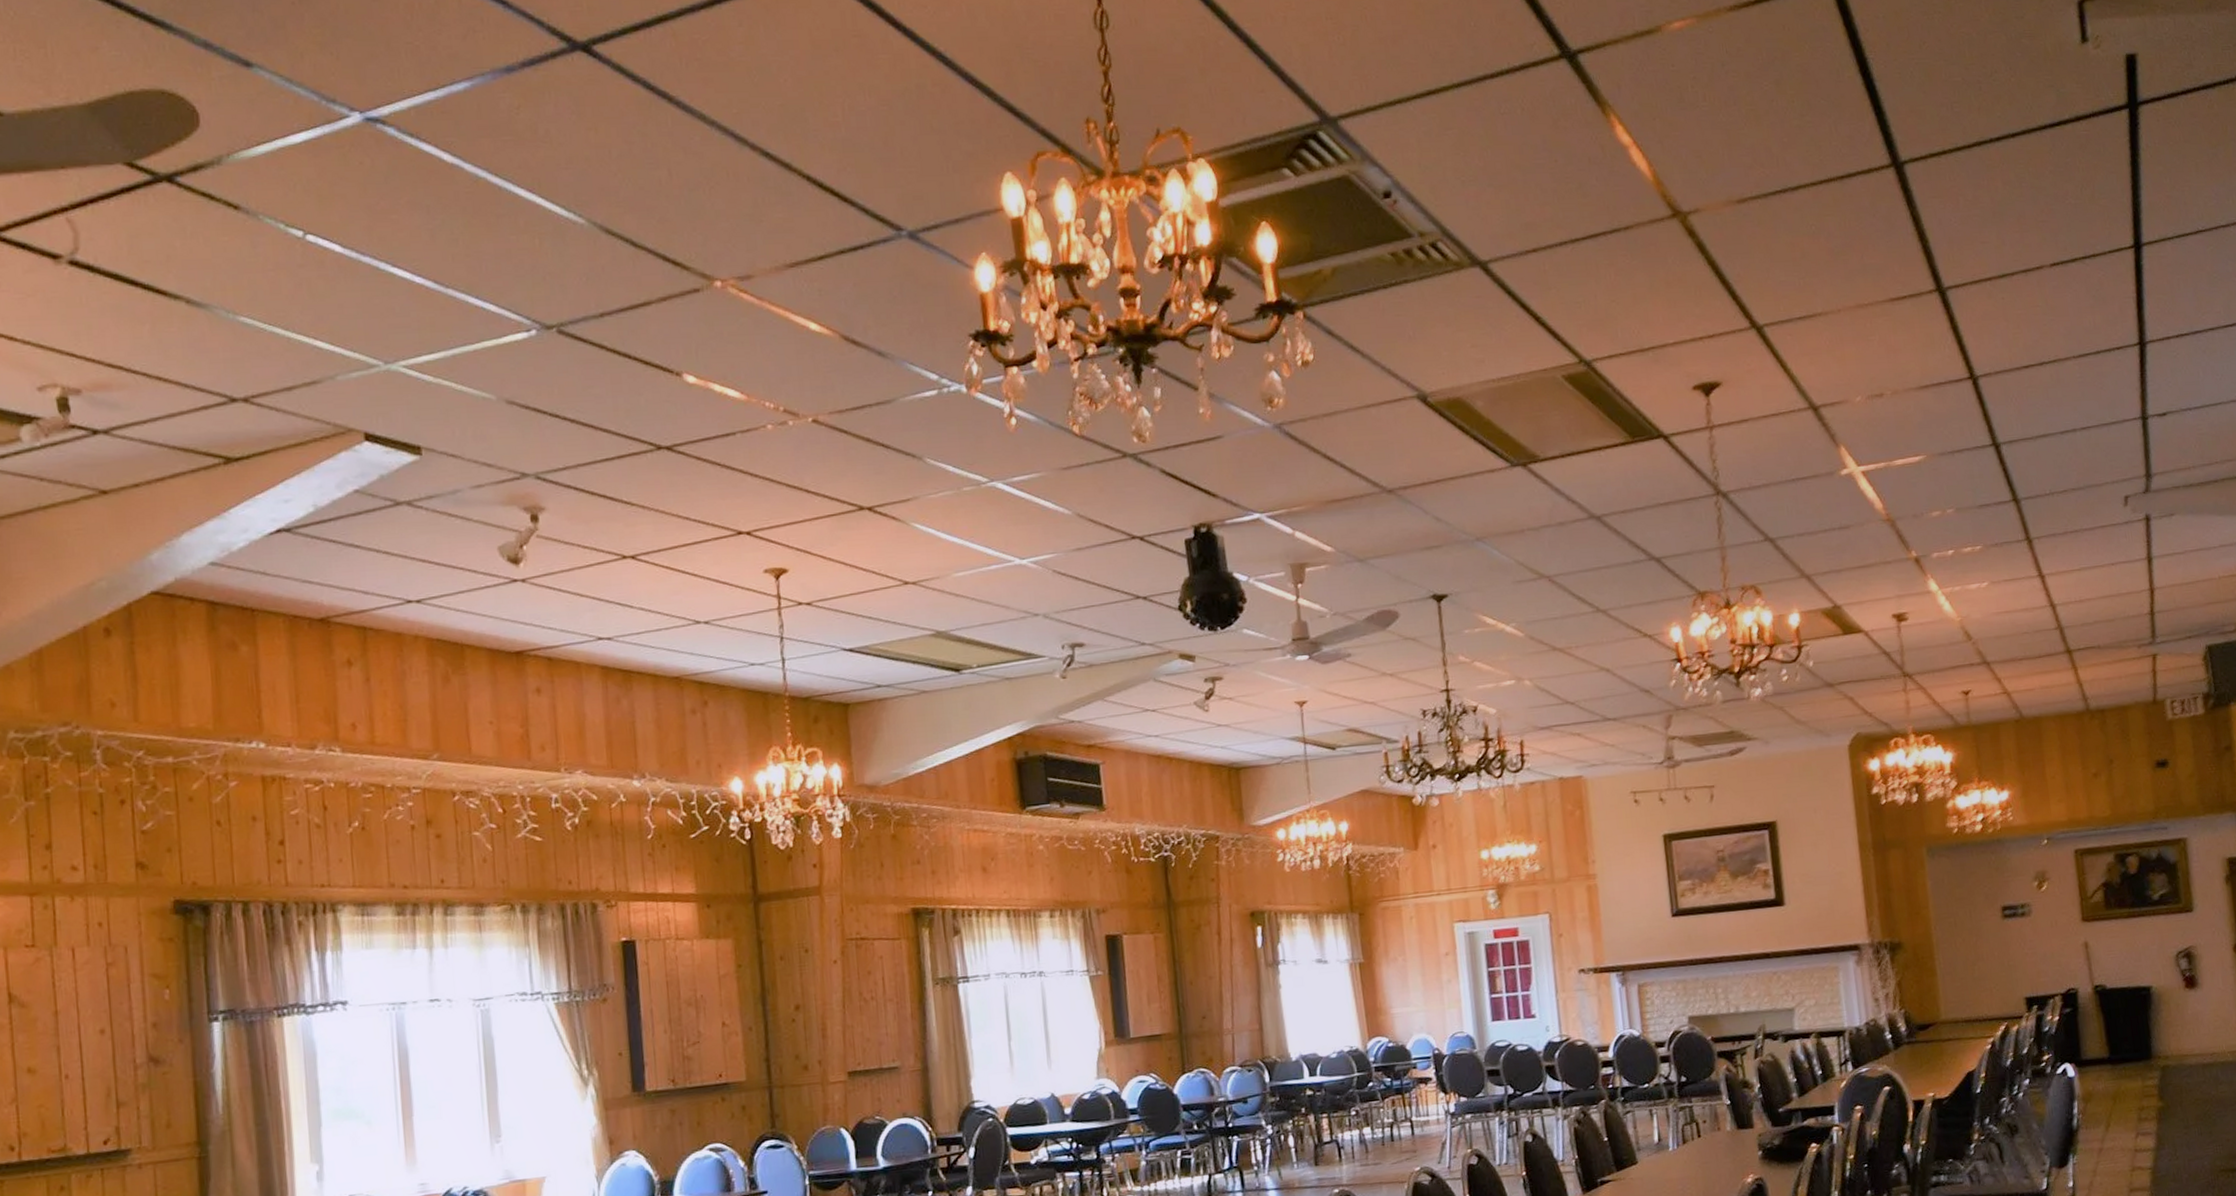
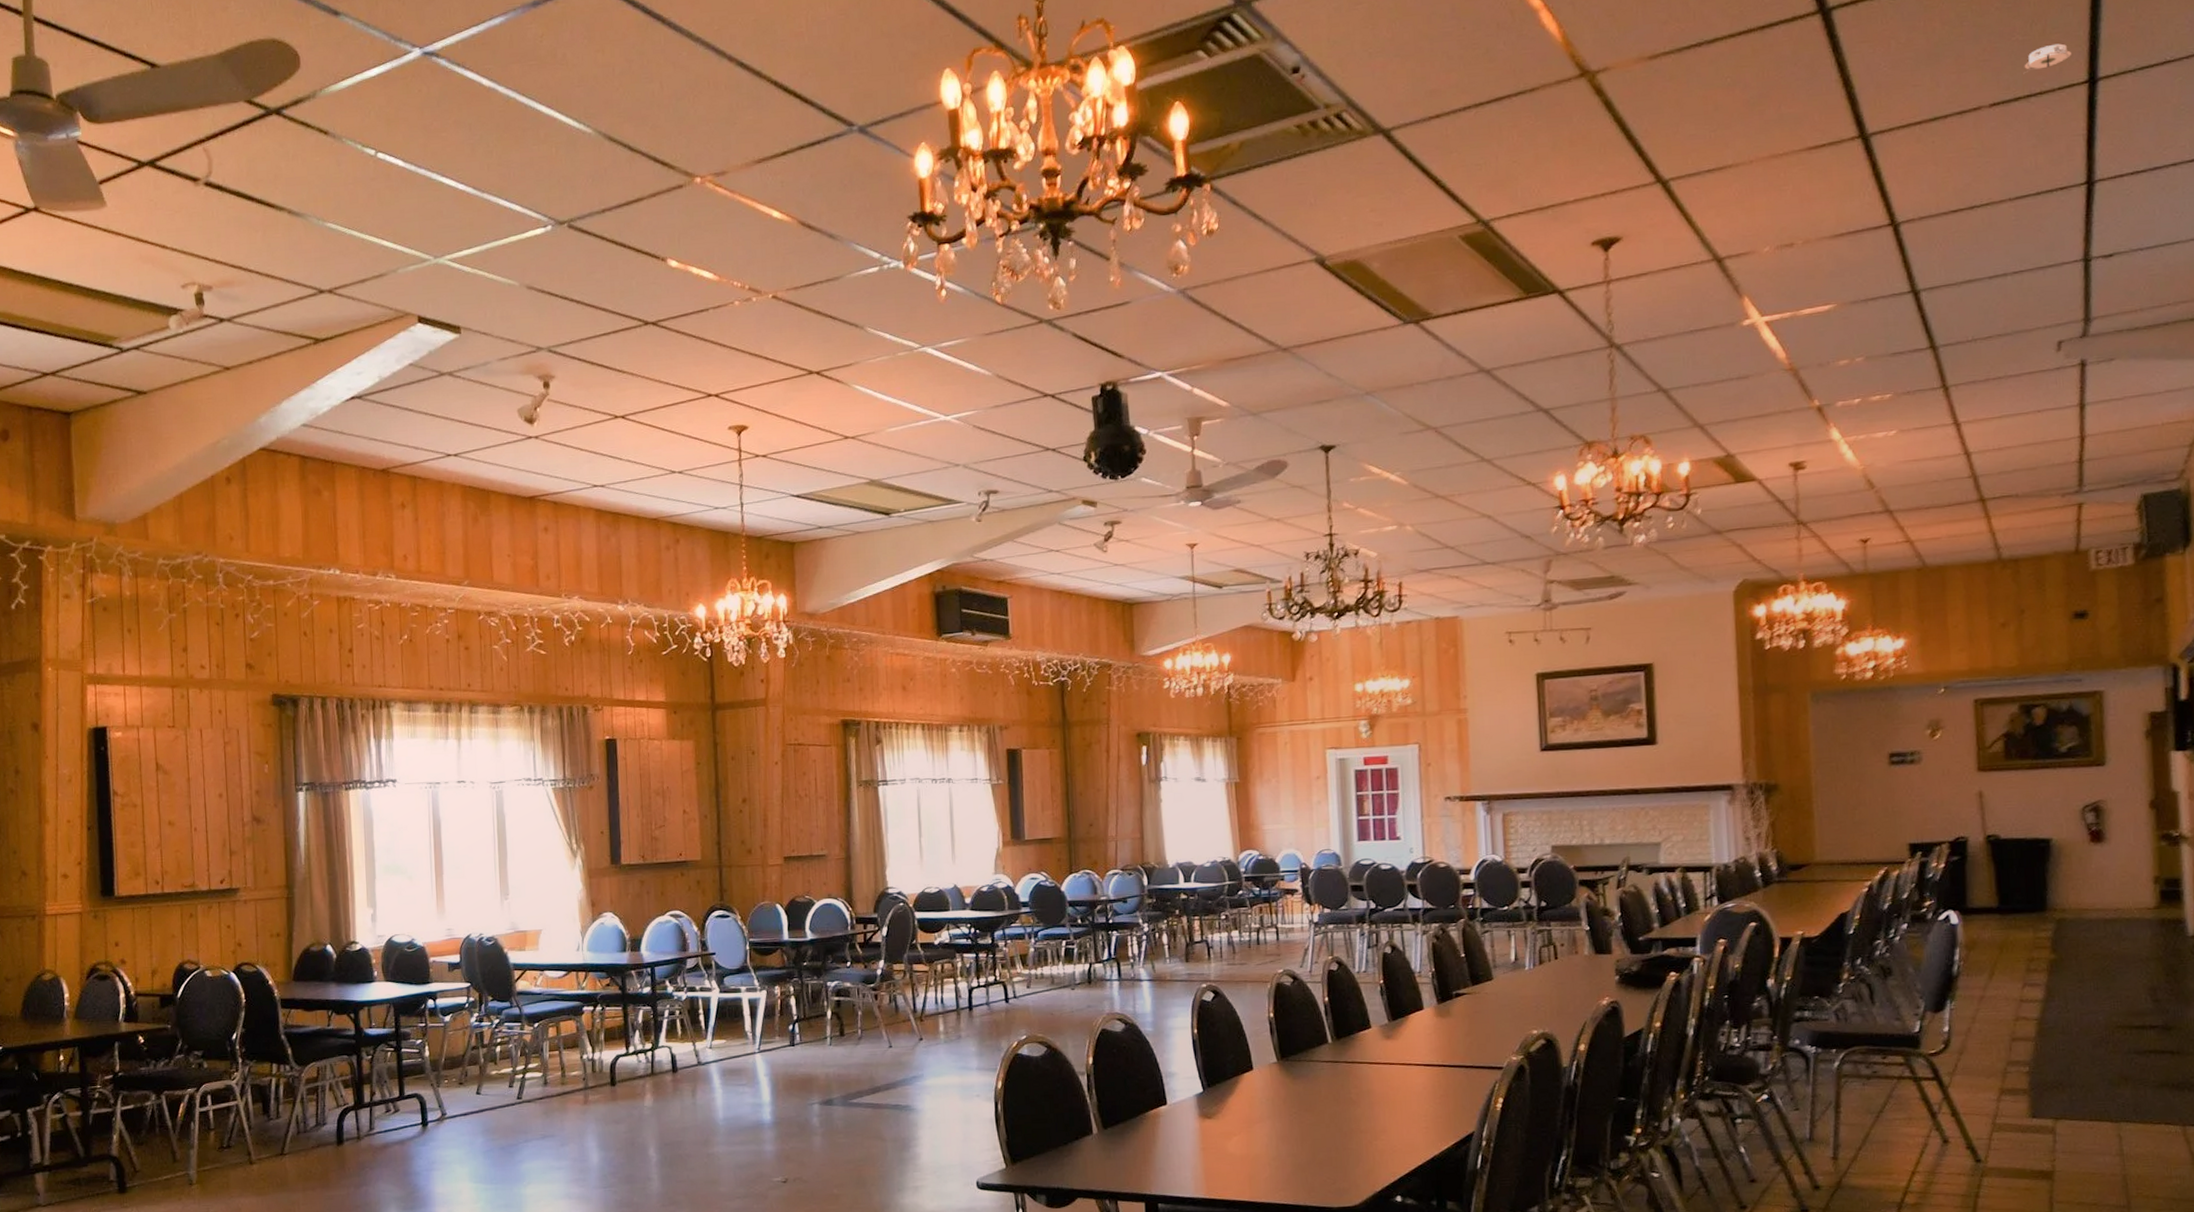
smoke detector: none [2077,209,2118,237] -> present [2023,43,2071,74]

